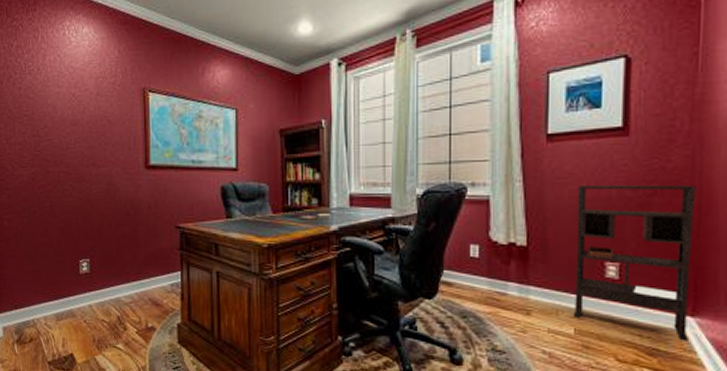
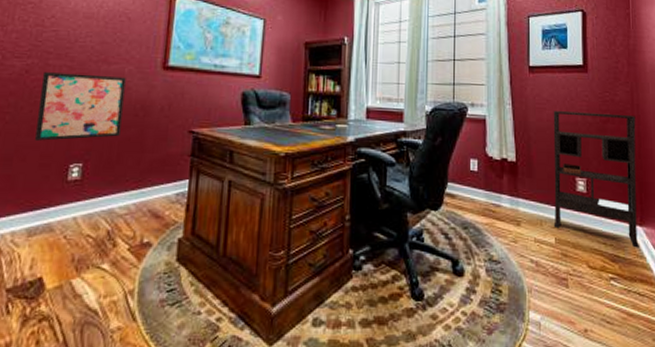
wall art: none [46,178,116,240] -> present [35,72,126,141]

